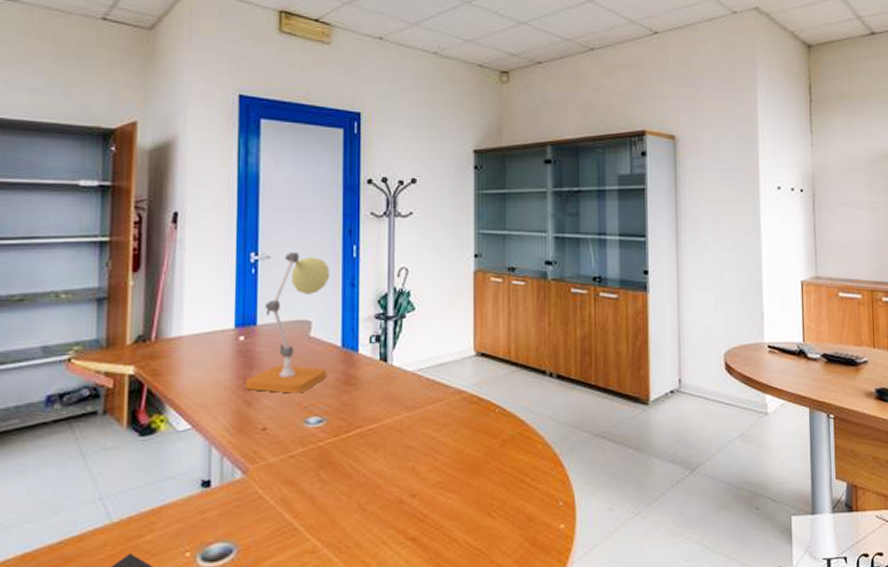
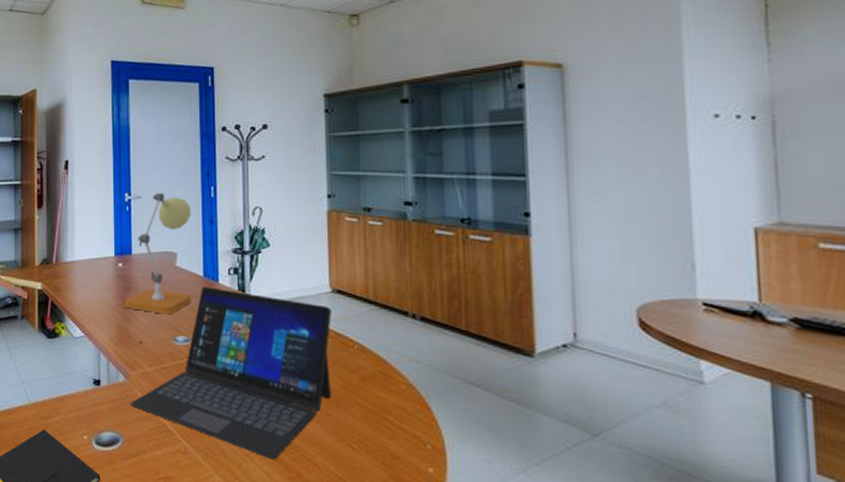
laptop: none [248,358,475,543] -> present [130,287,332,460]

